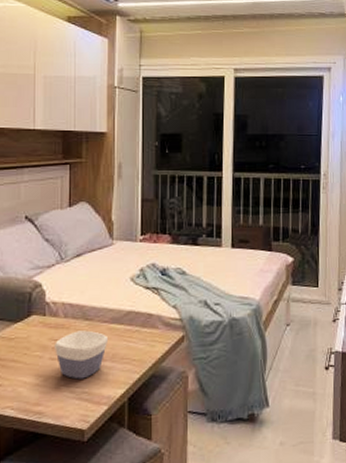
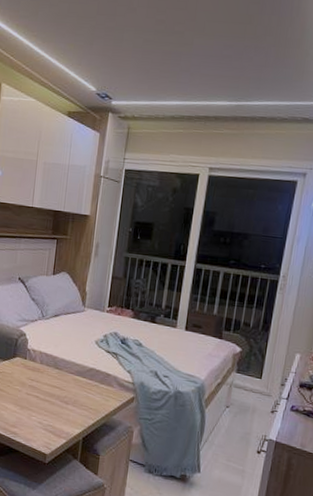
bowl: present [55,330,109,380] -> none [30,376,73,415]

